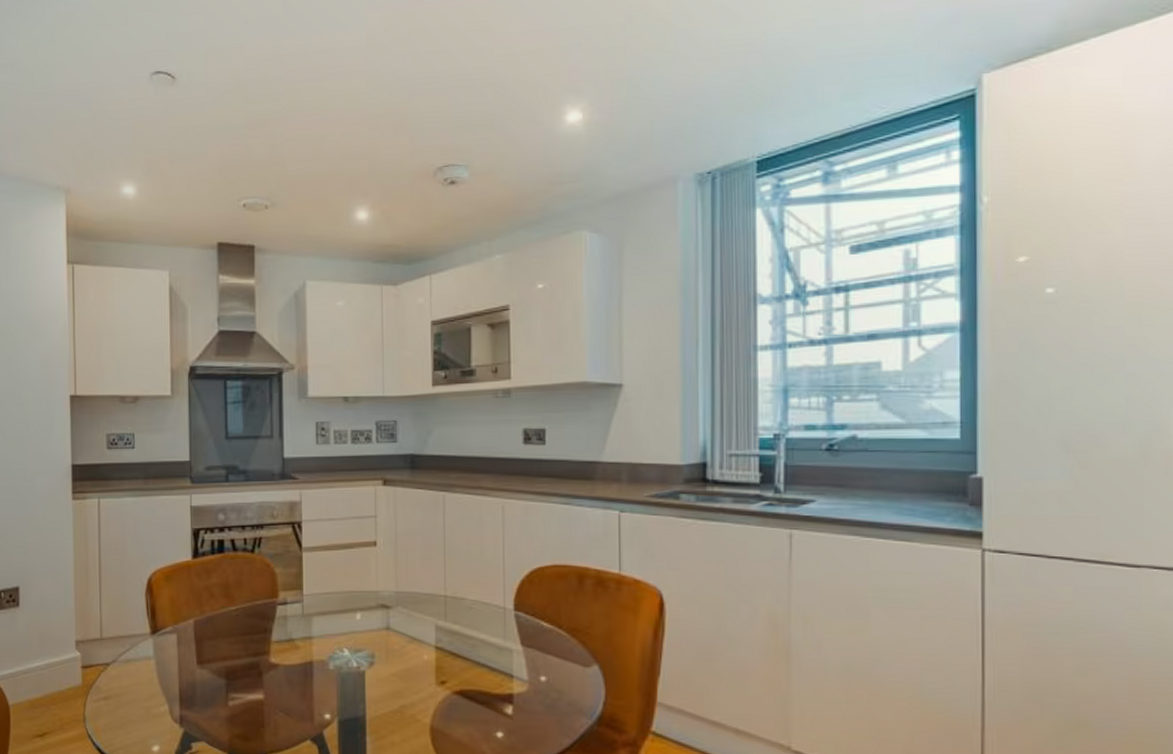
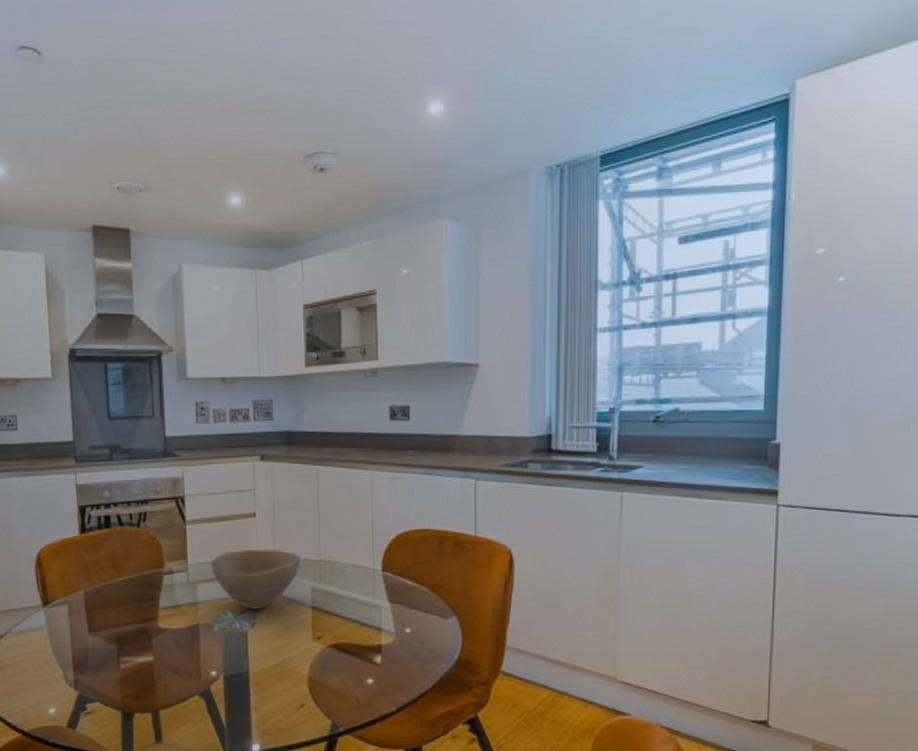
bowl: none [326,581,425,648] -> present [210,549,302,610]

